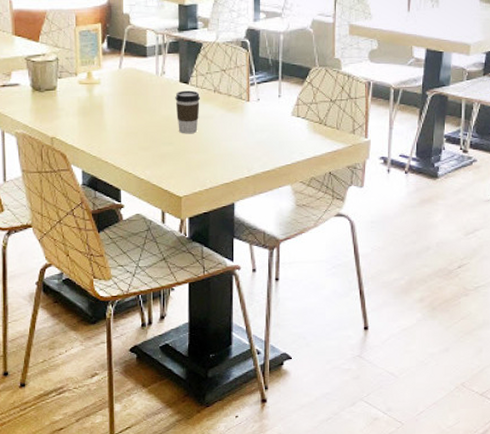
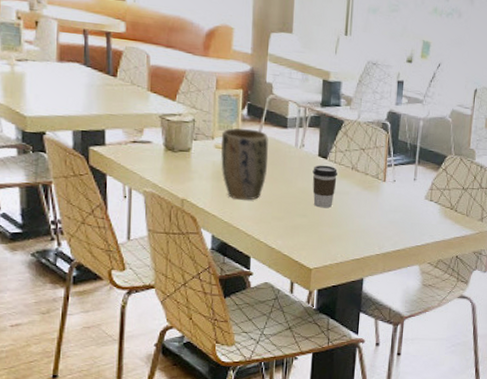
plant pot: none [84,61,130,133] -> present [220,128,268,200]

